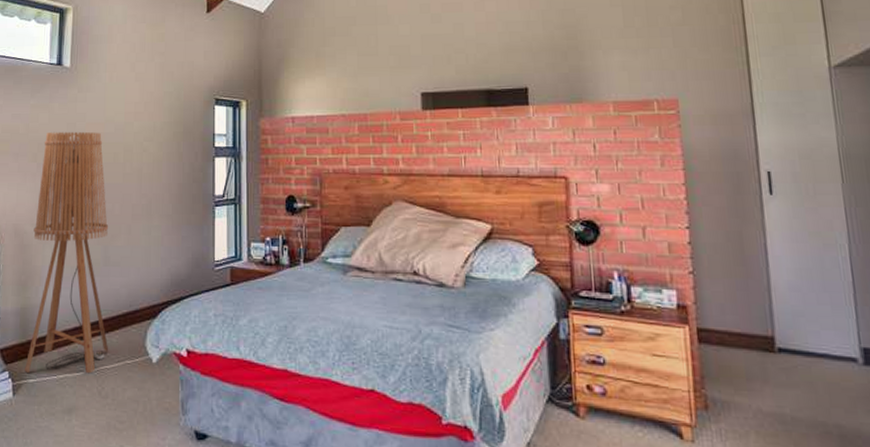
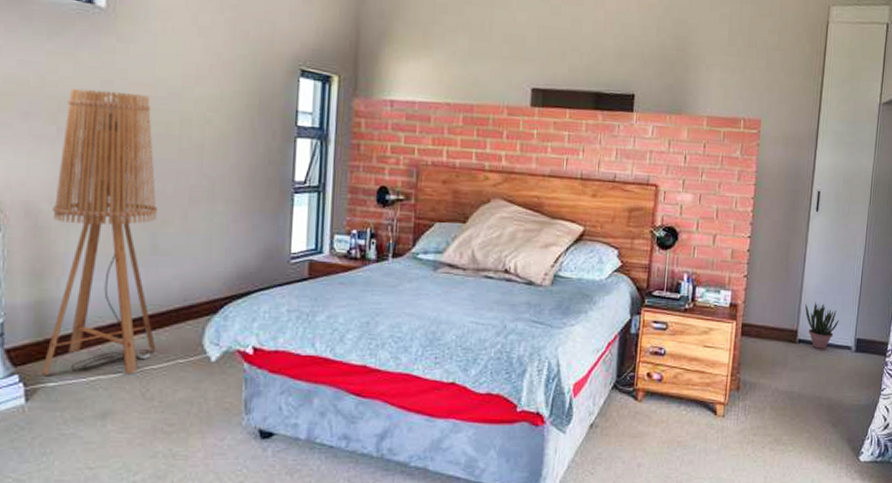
potted plant: none [779,302,832,362] -> present [805,302,839,350]

